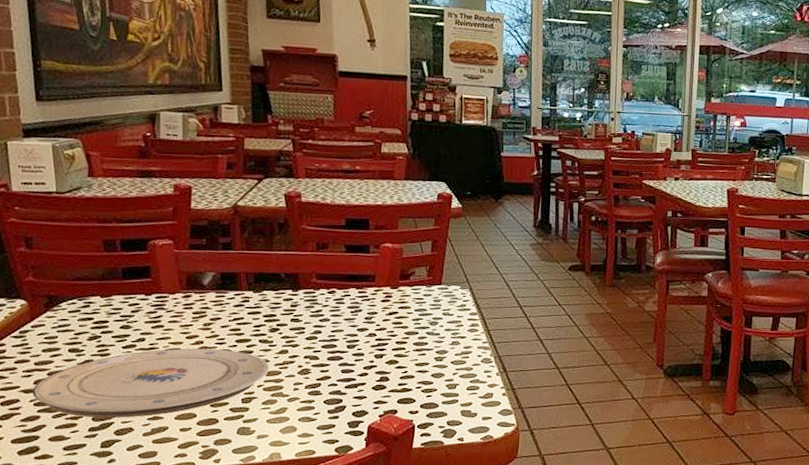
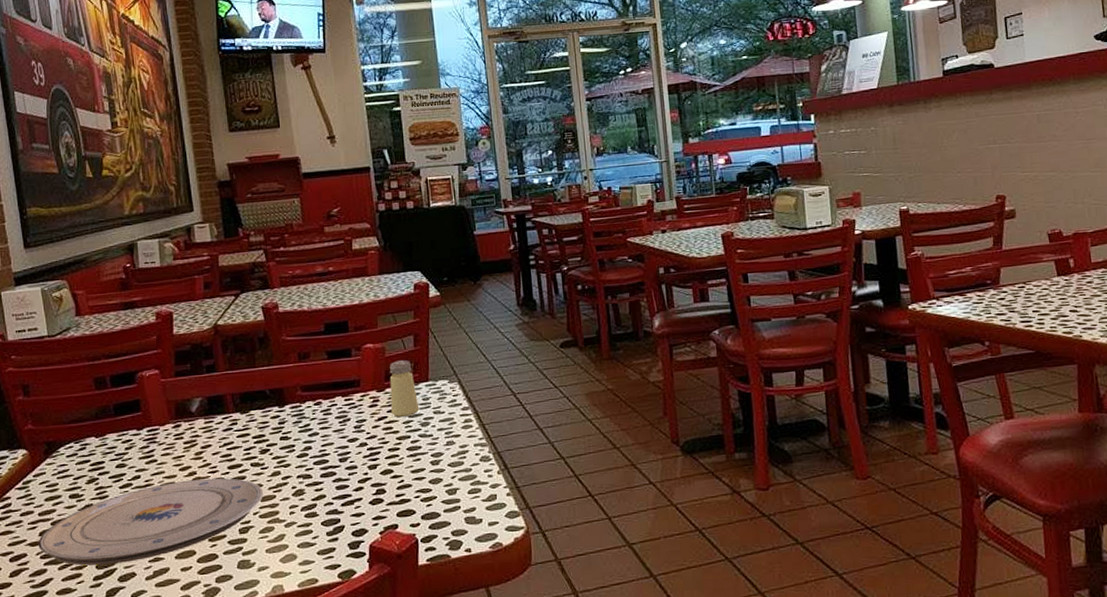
saltshaker: none [403,262,430,315] -> present [389,360,420,418]

